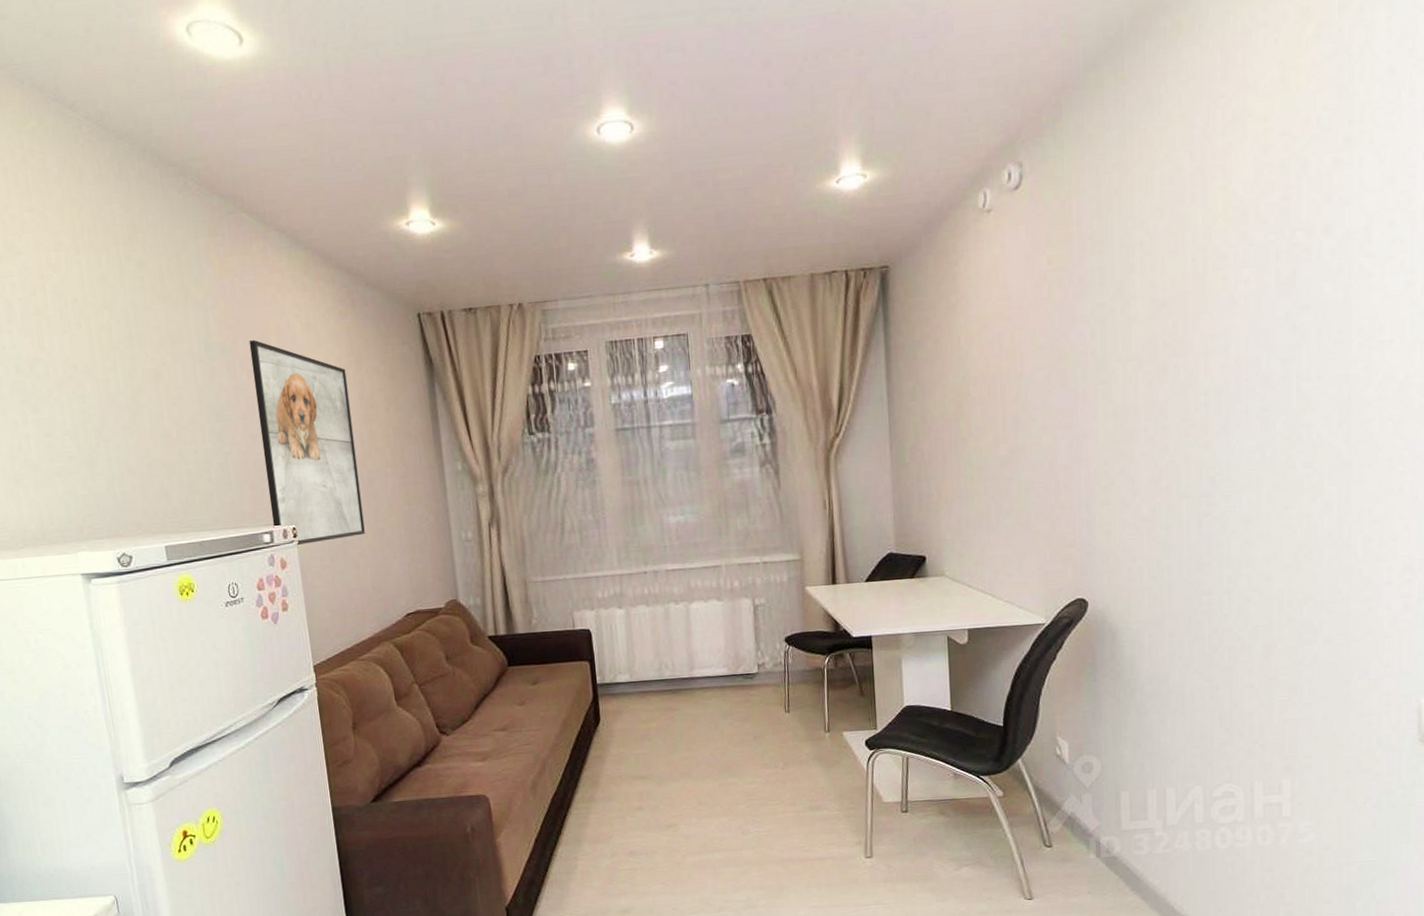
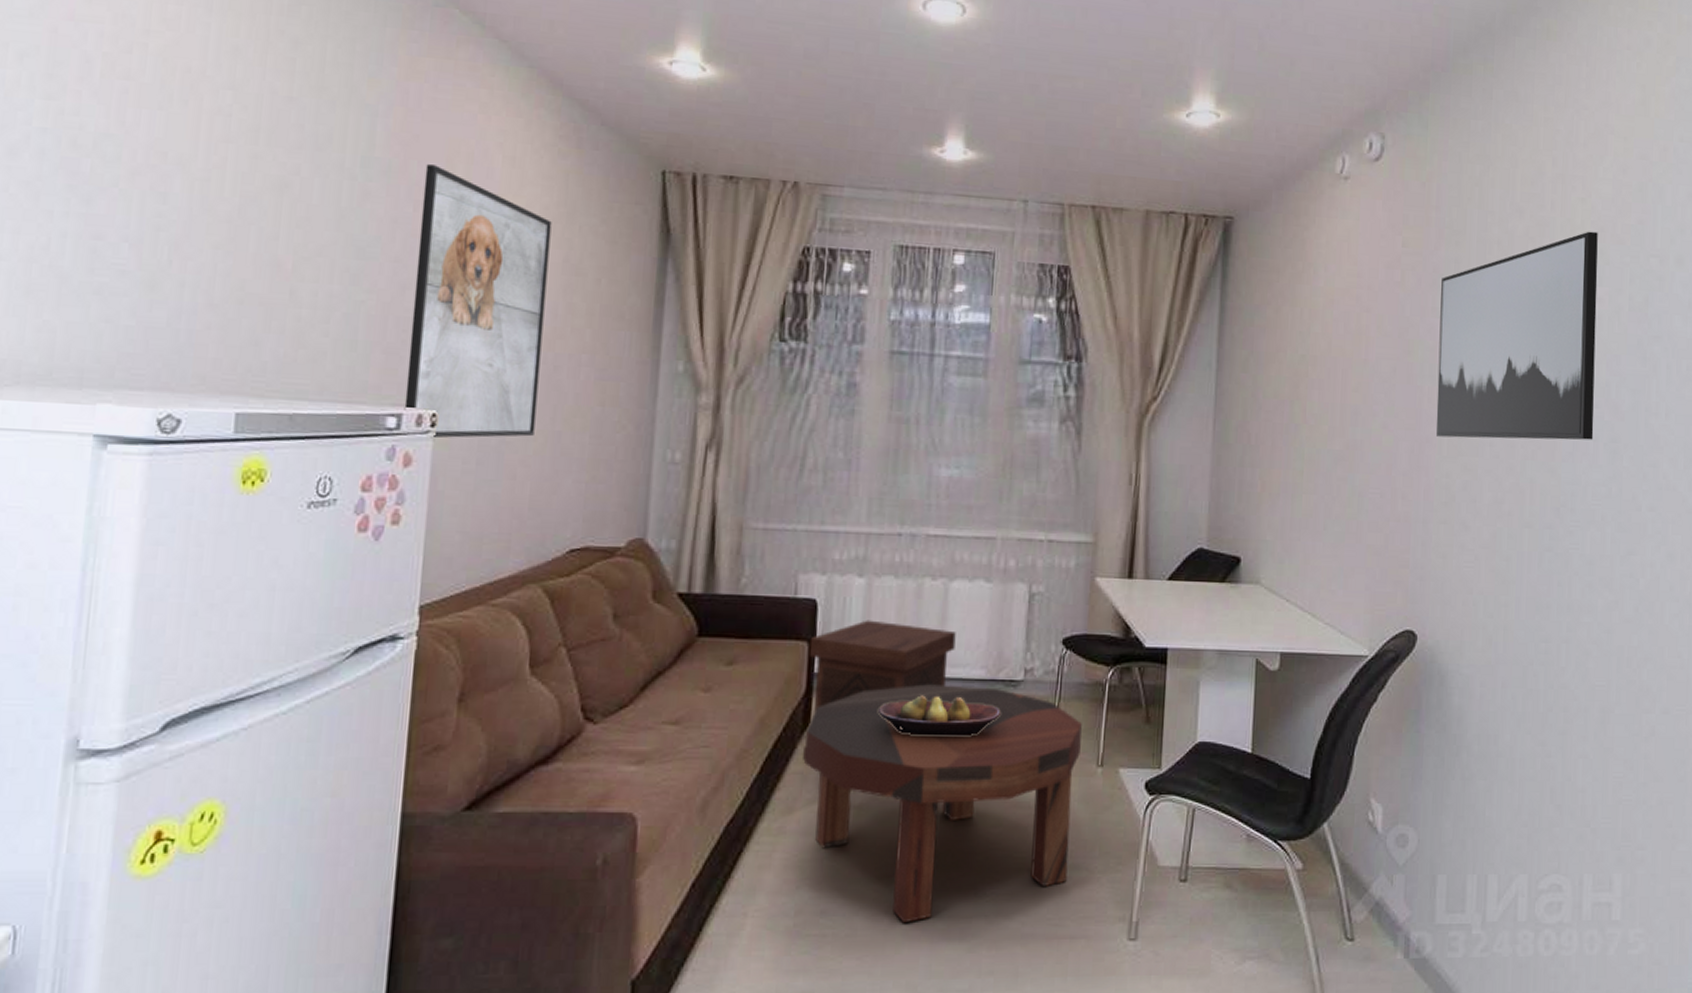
side table: none [590,640,701,748] -> present [803,620,956,760]
coffee table: none [597,681,812,857] -> present [804,684,1082,924]
fruit bowl: none [649,690,743,722] -> present [878,695,1001,737]
wall art: none [1088,216,1245,430] -> present [1436,231,1598,440]

